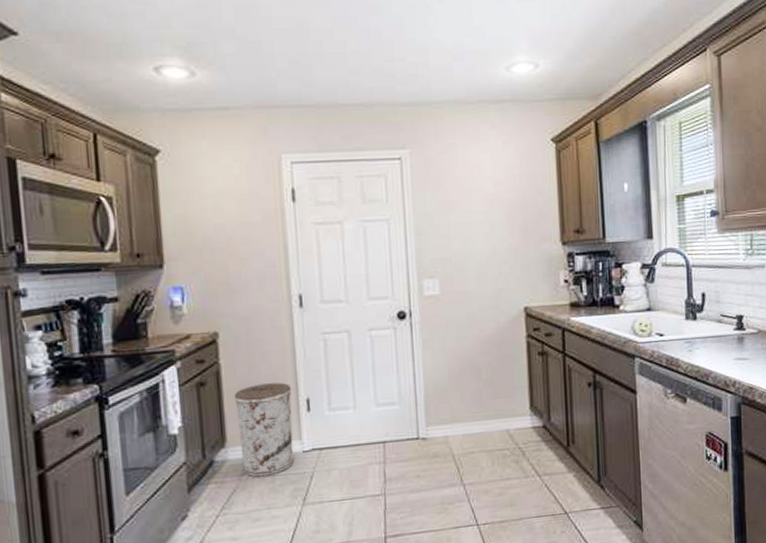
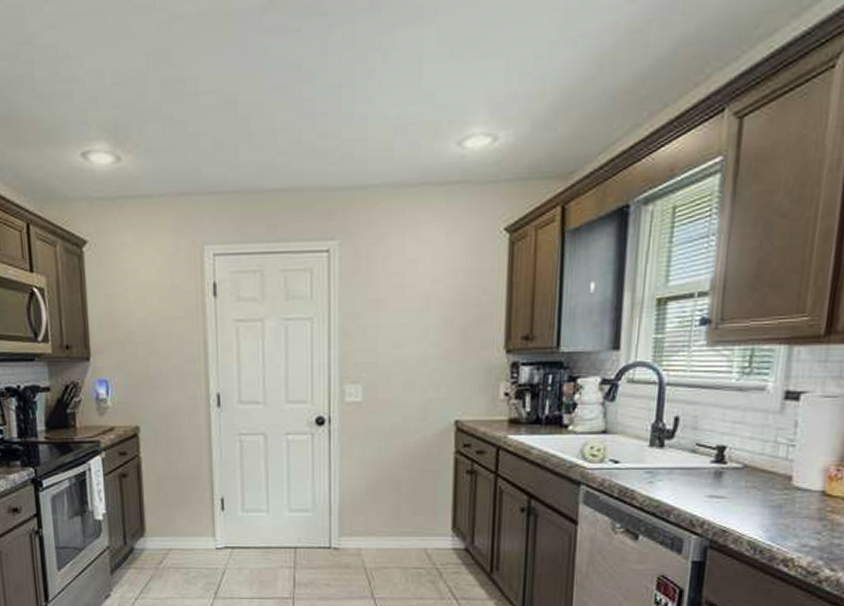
trash can: present [233,382,294,477] -> none [153,480,207,568]

